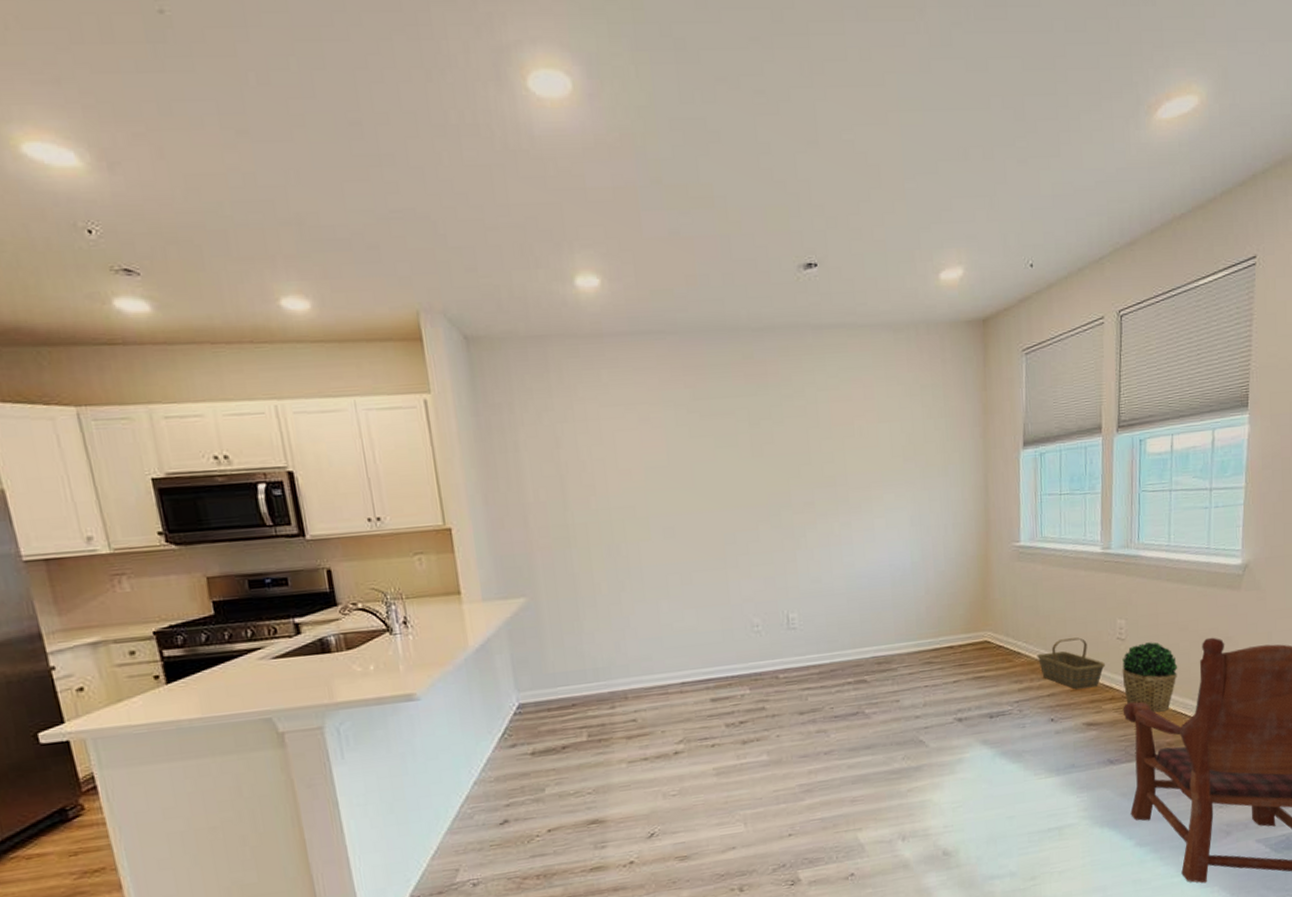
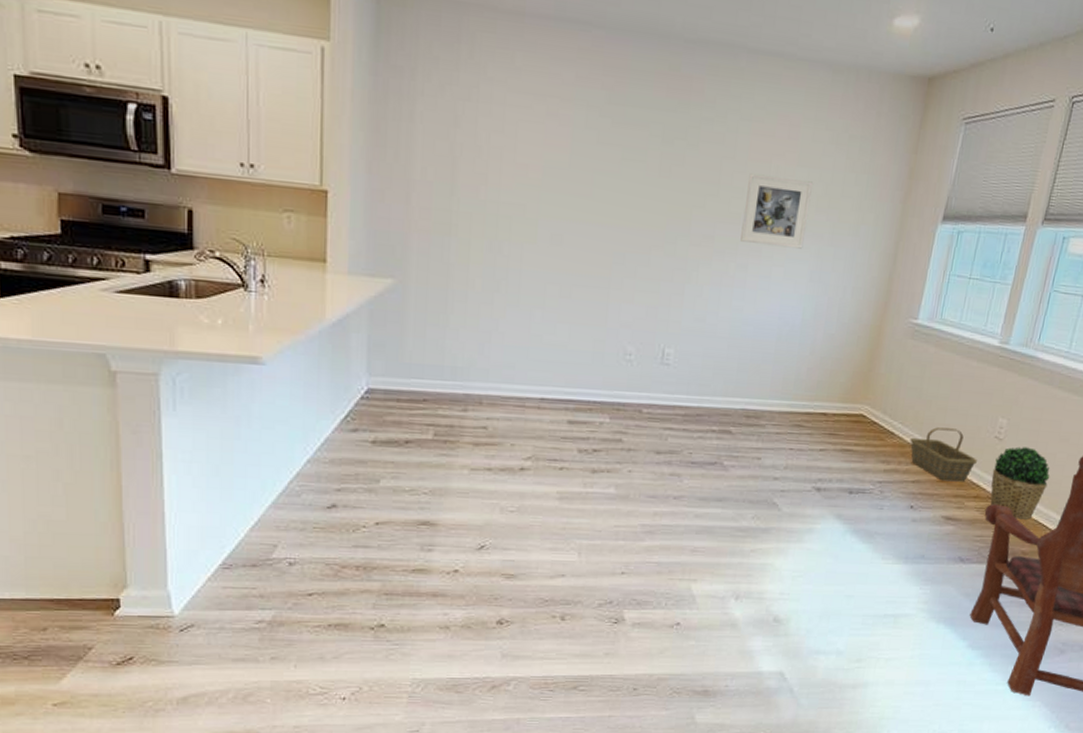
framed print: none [835,434,899,502] -> present [740,173,813,249]

